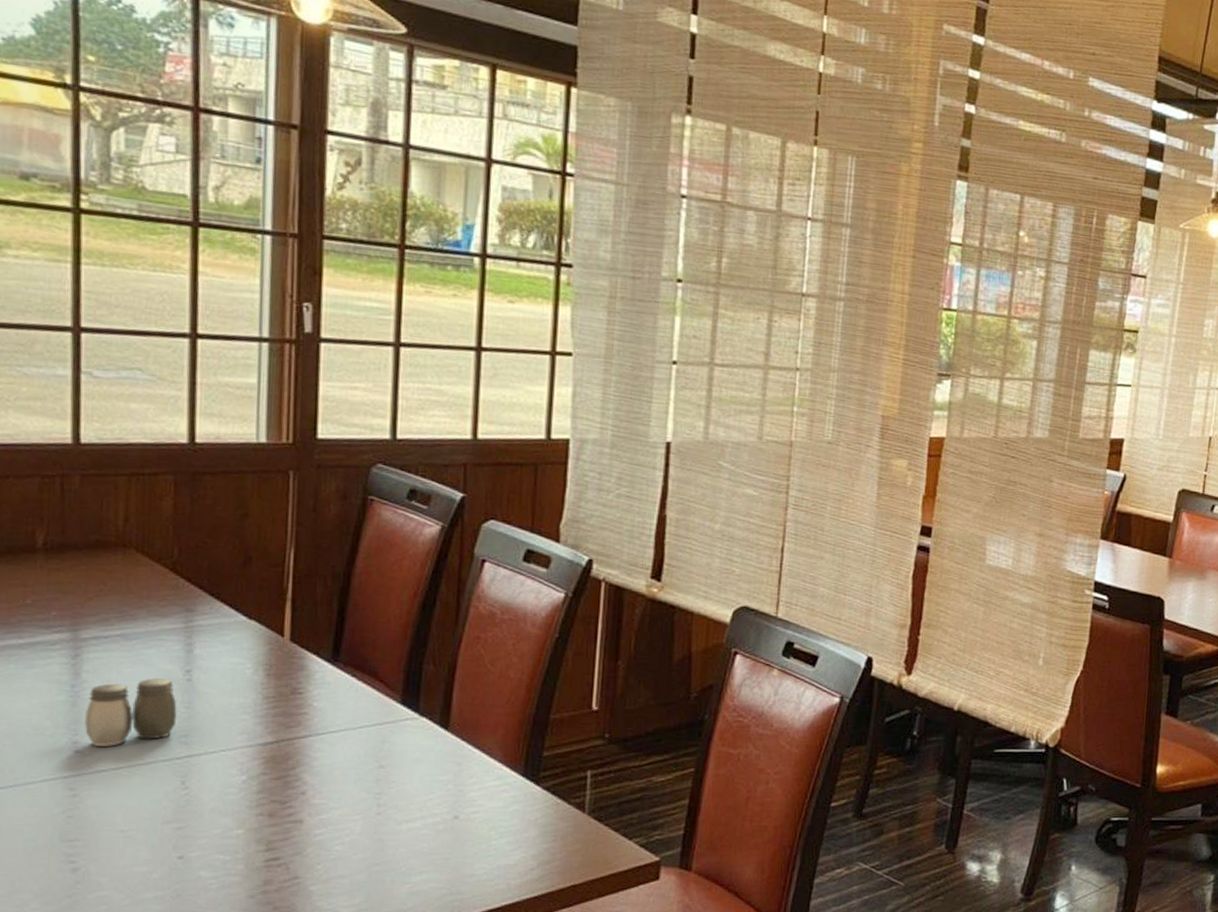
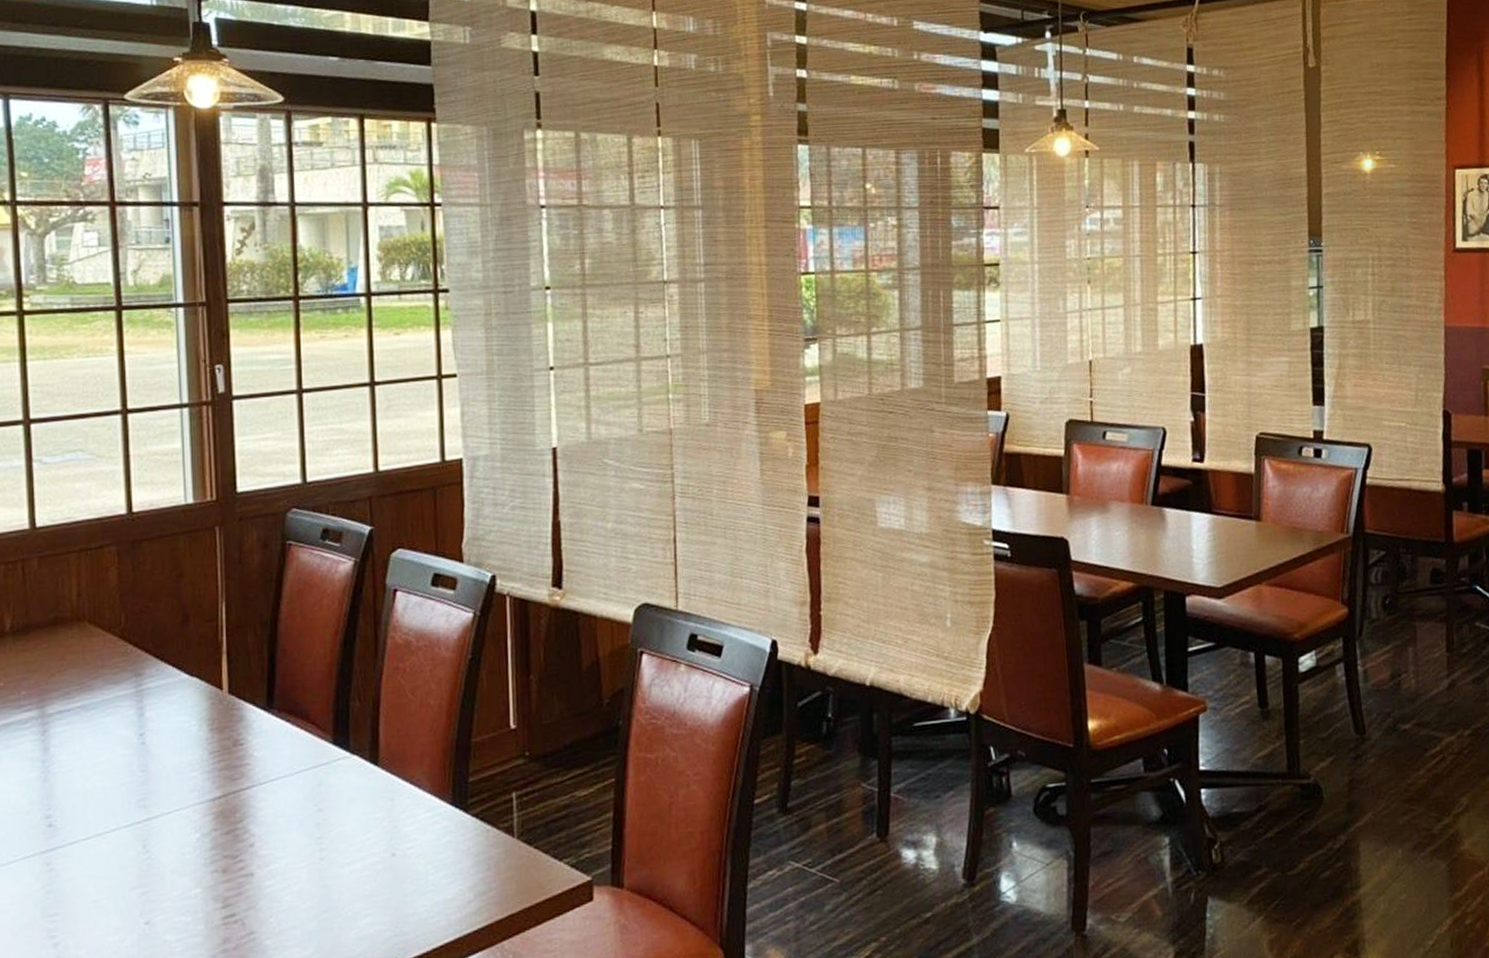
salt and pepper shaker: present [84,678,177,746] -> none [55,744,135,819]

